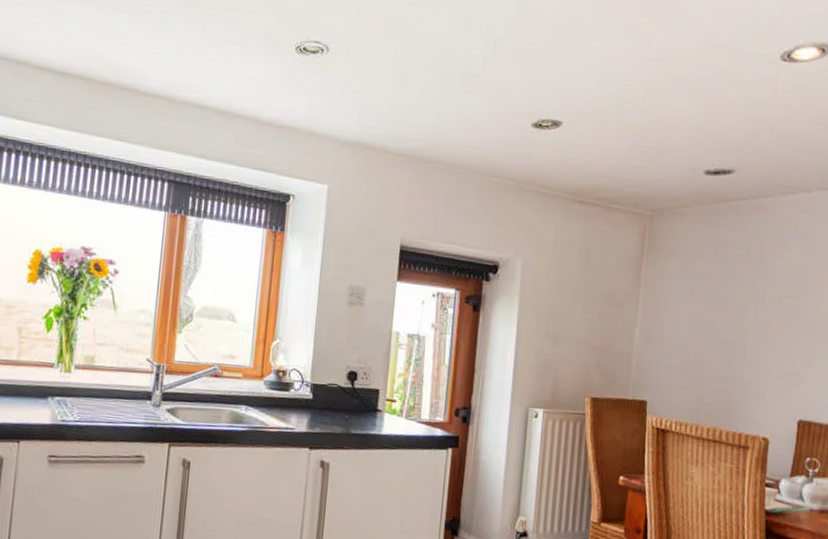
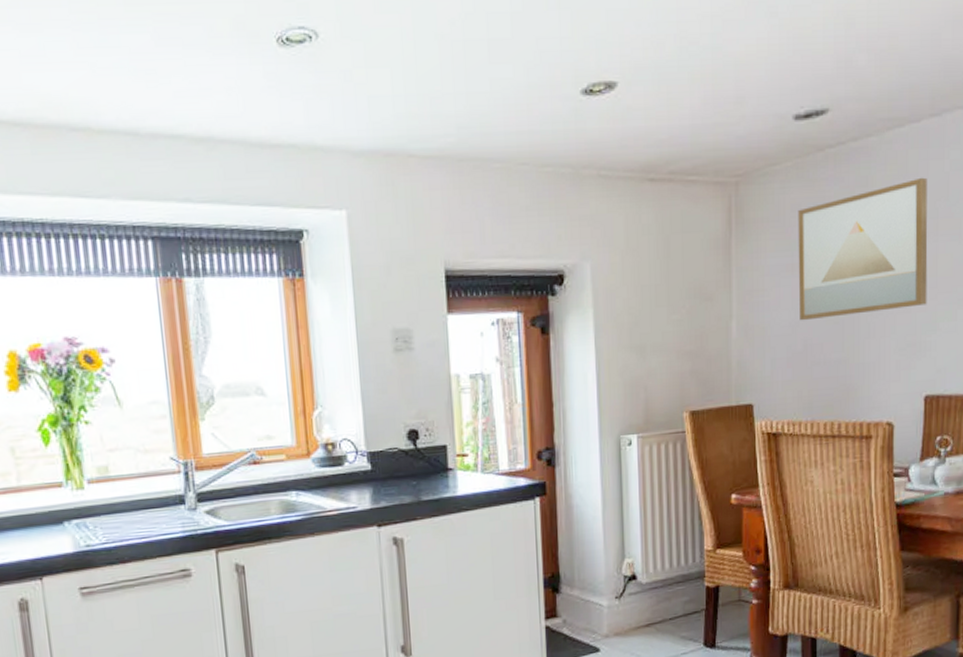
wall art: none [694,237,814,343] -> present [798,177,928,321]

